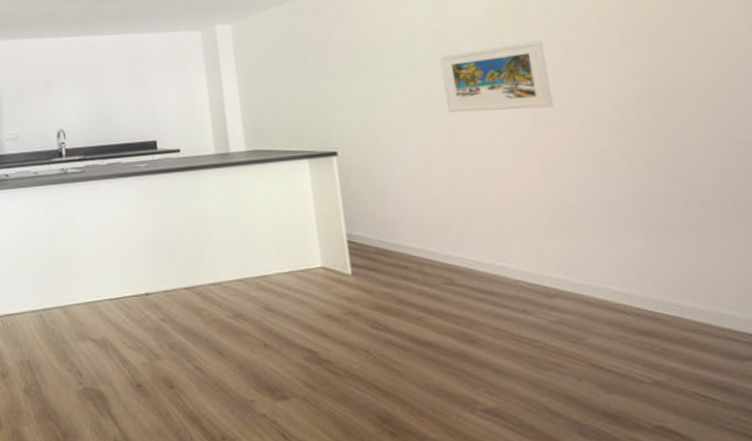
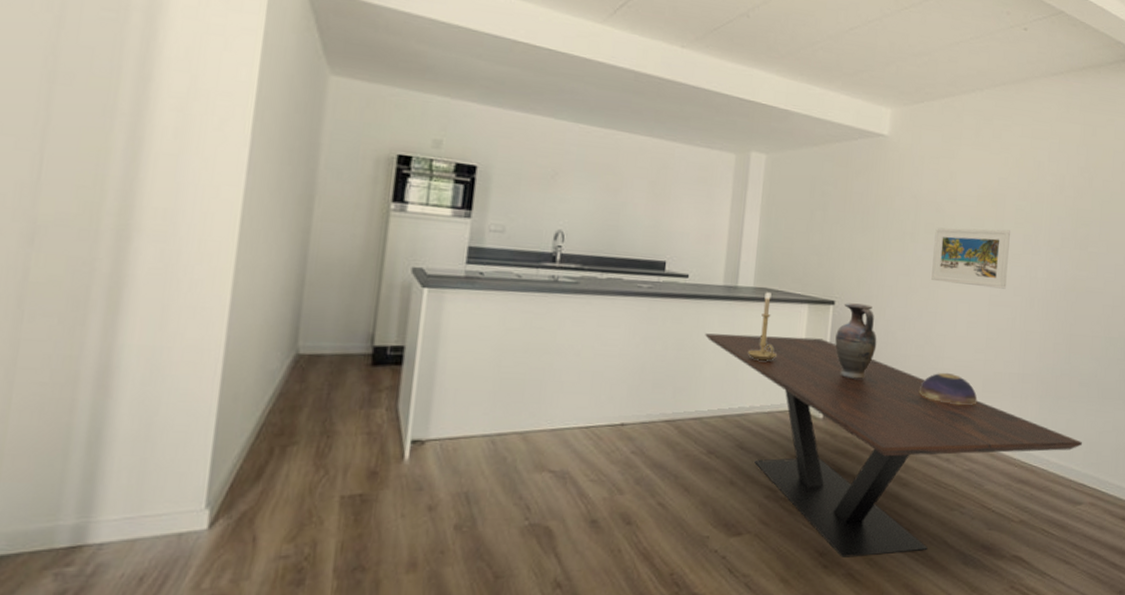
dining table: none [207,192,732,425] -> present [705,333,1083,557]
candle holder: none [253,153,285,222] -> present [747,292,777,361]
vase: none [346,150,398,229] -> present [835,303,877,379]
decorative bowl: none [463,211,549,247] -> present [918,372,978,406]

